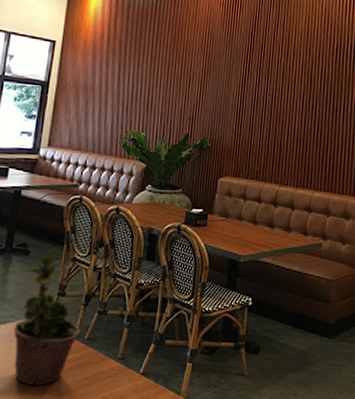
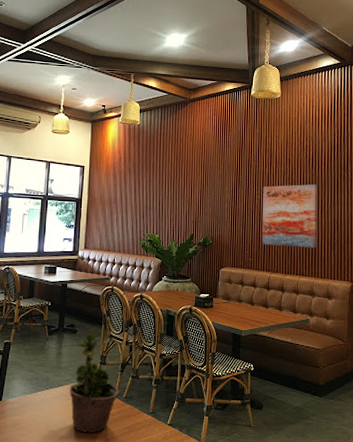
wall art: none [271,79,341,158] -> present [262,184,317,249]

